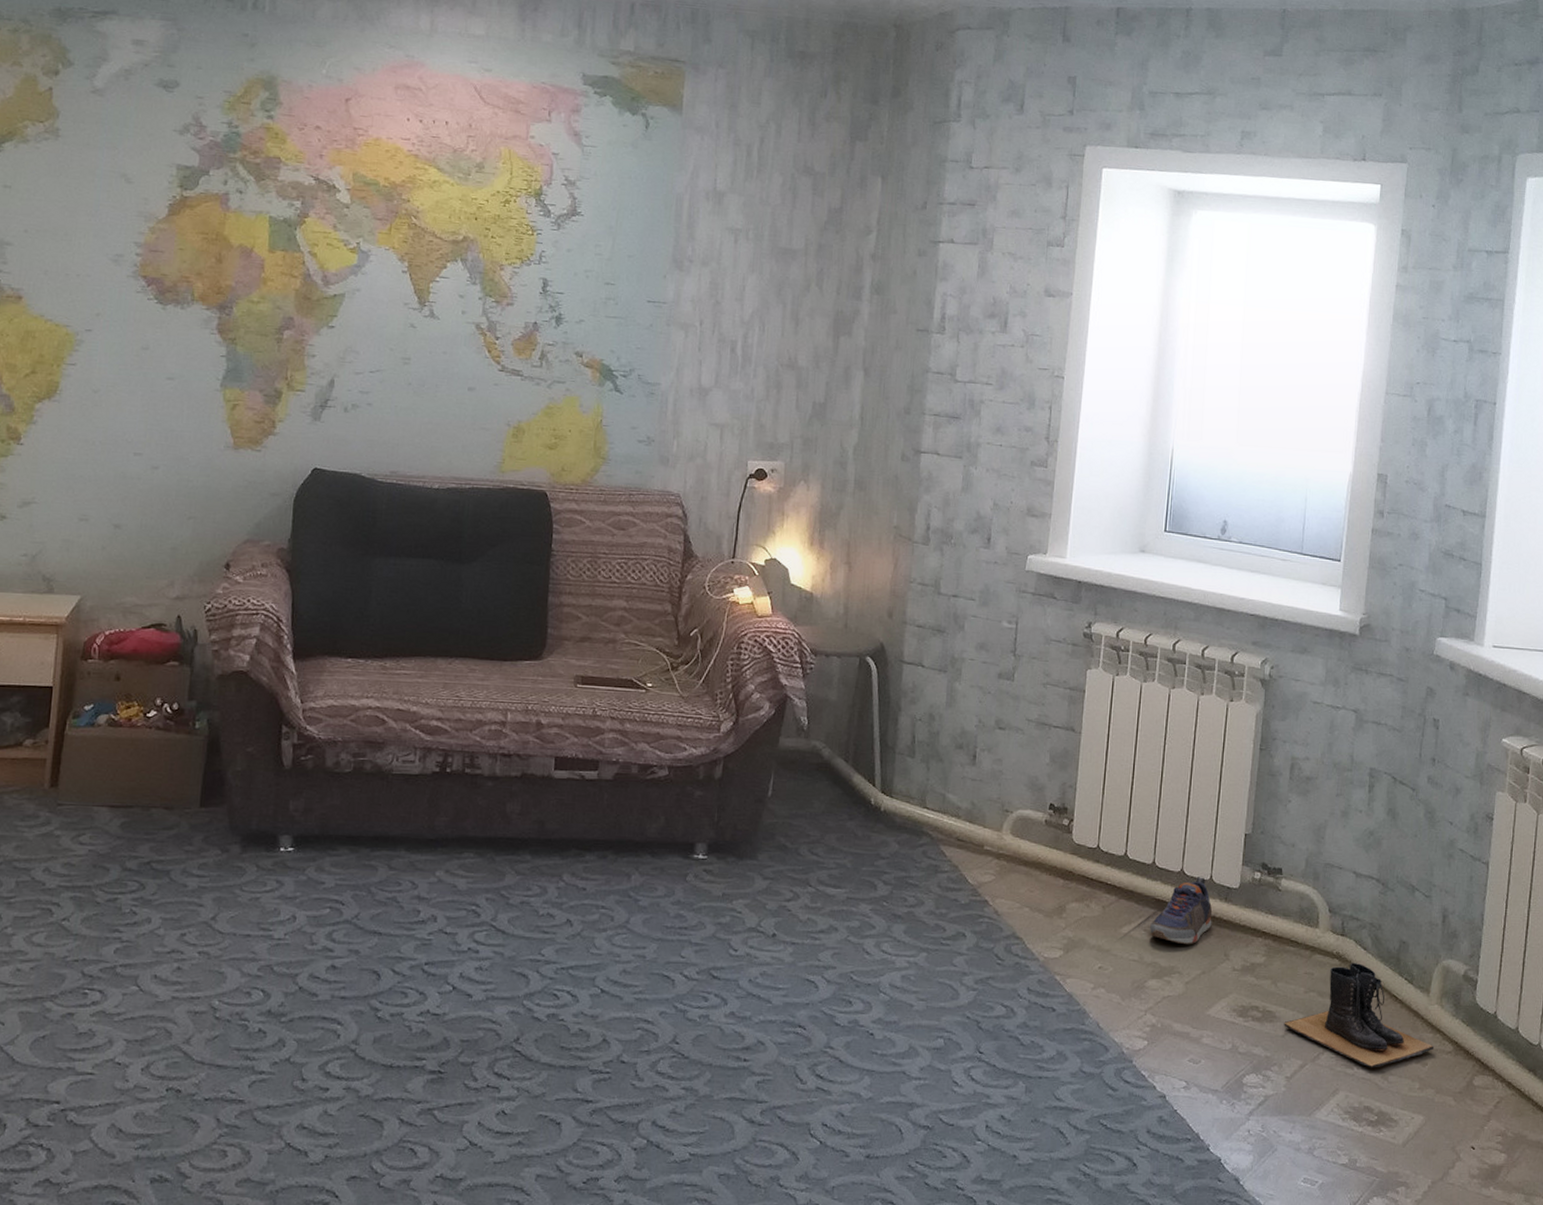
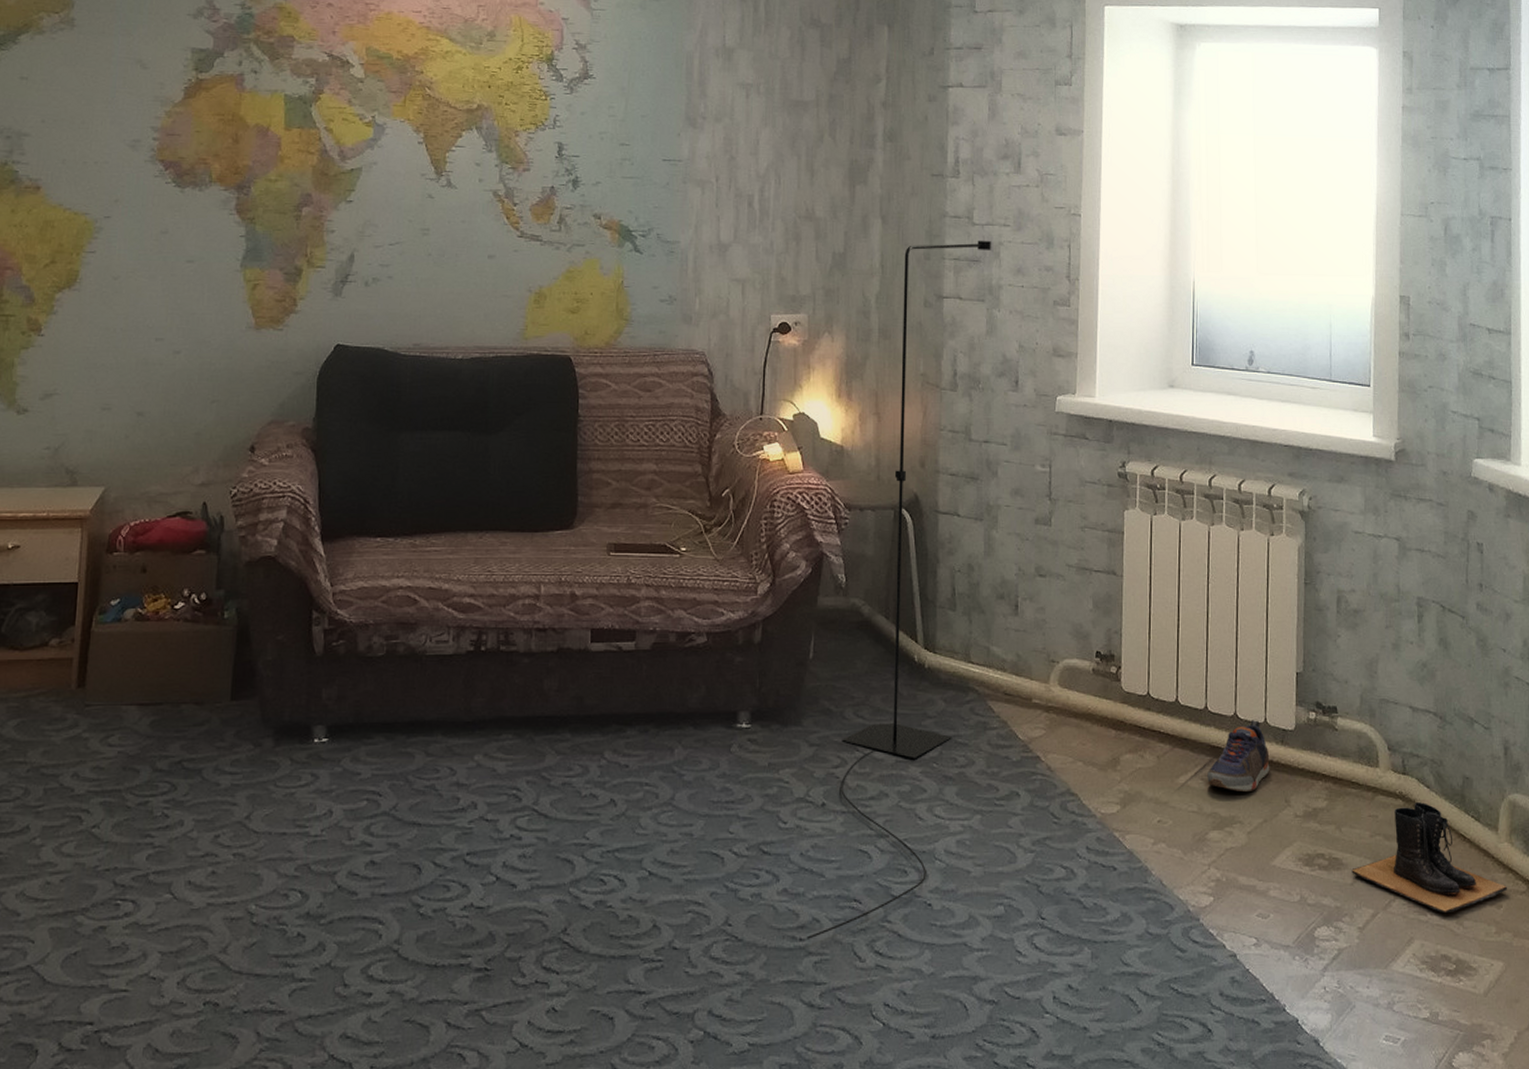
floor lamp: none [751,397,972,1060] -> present [807,240,991,939]

